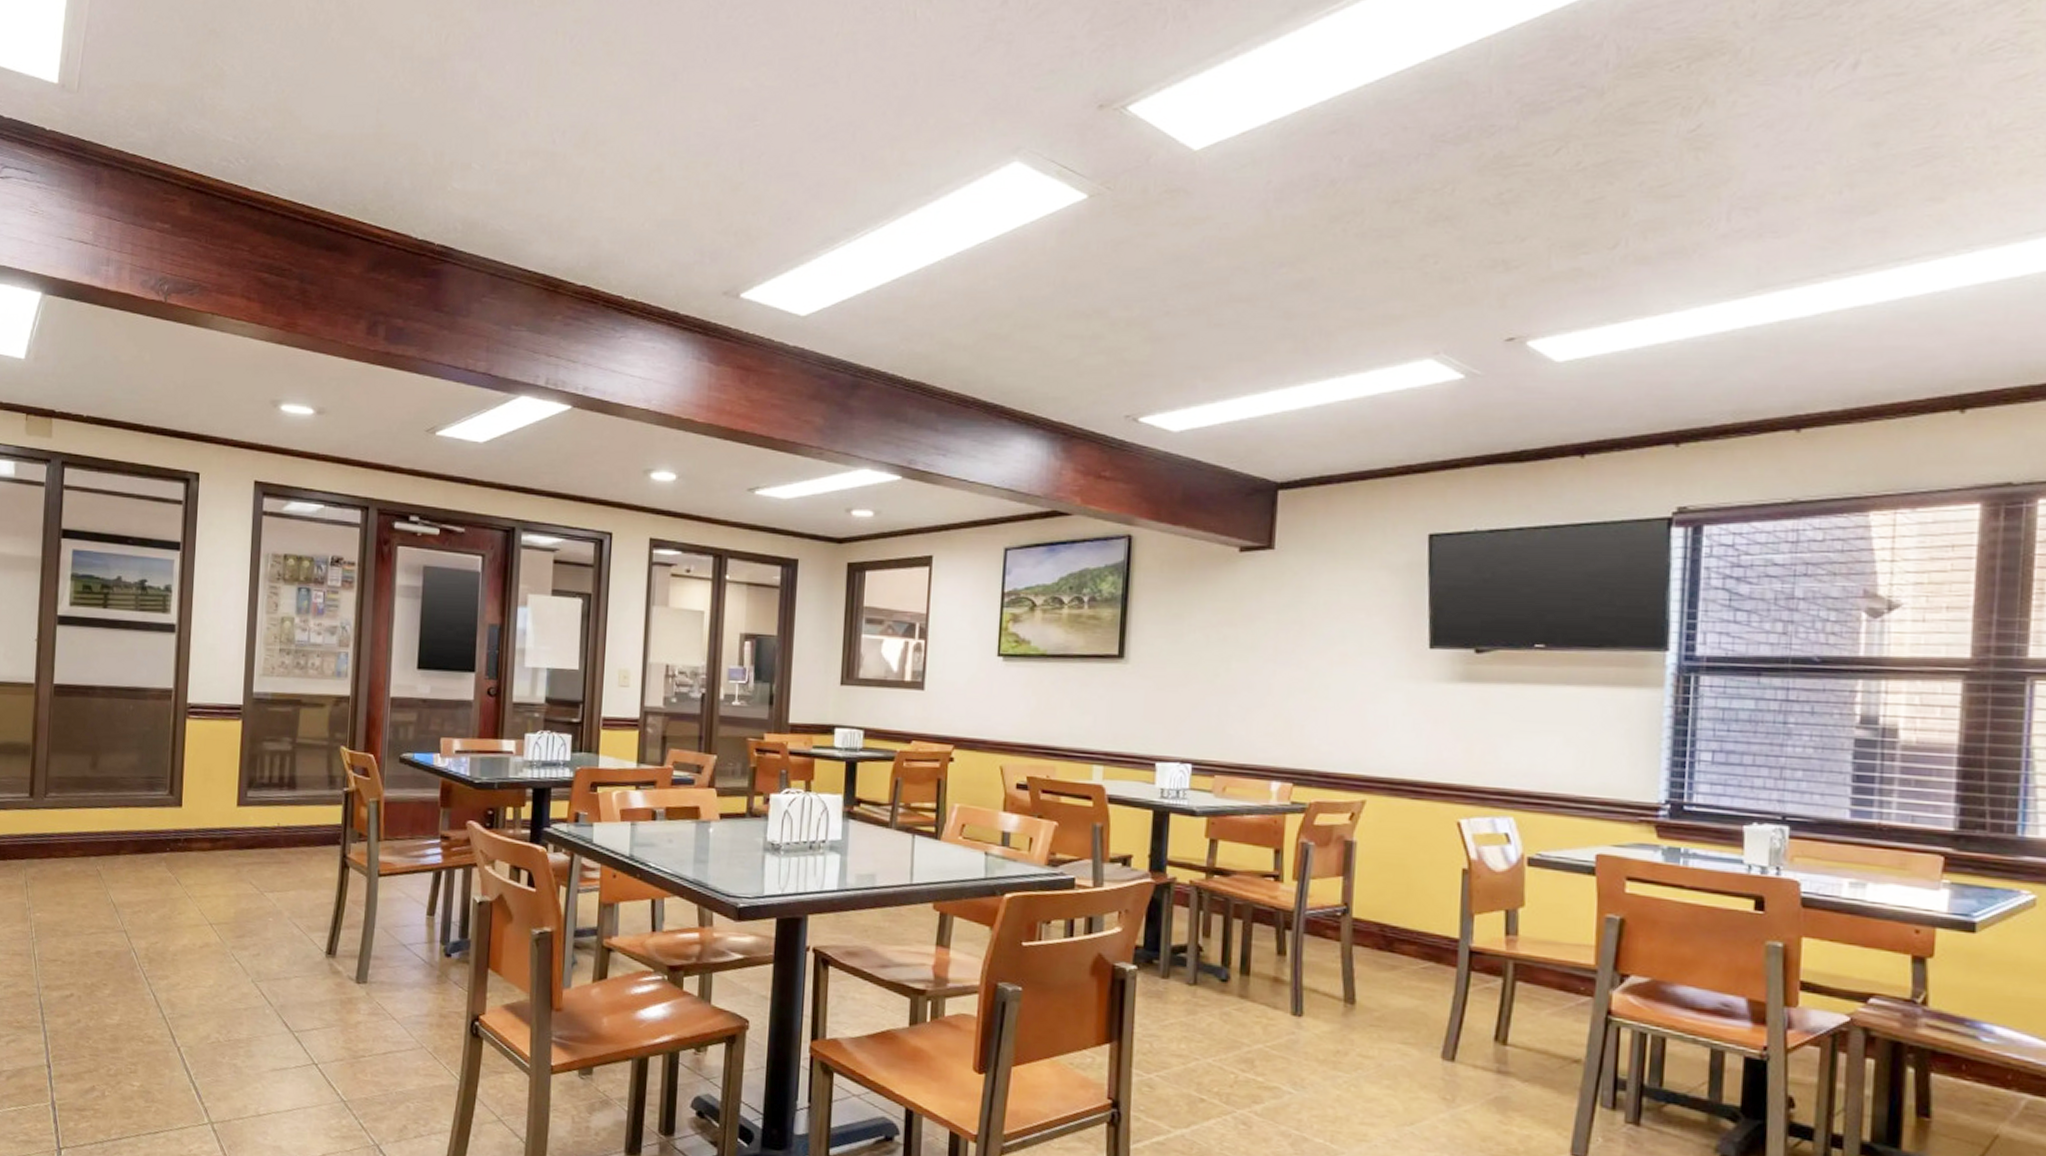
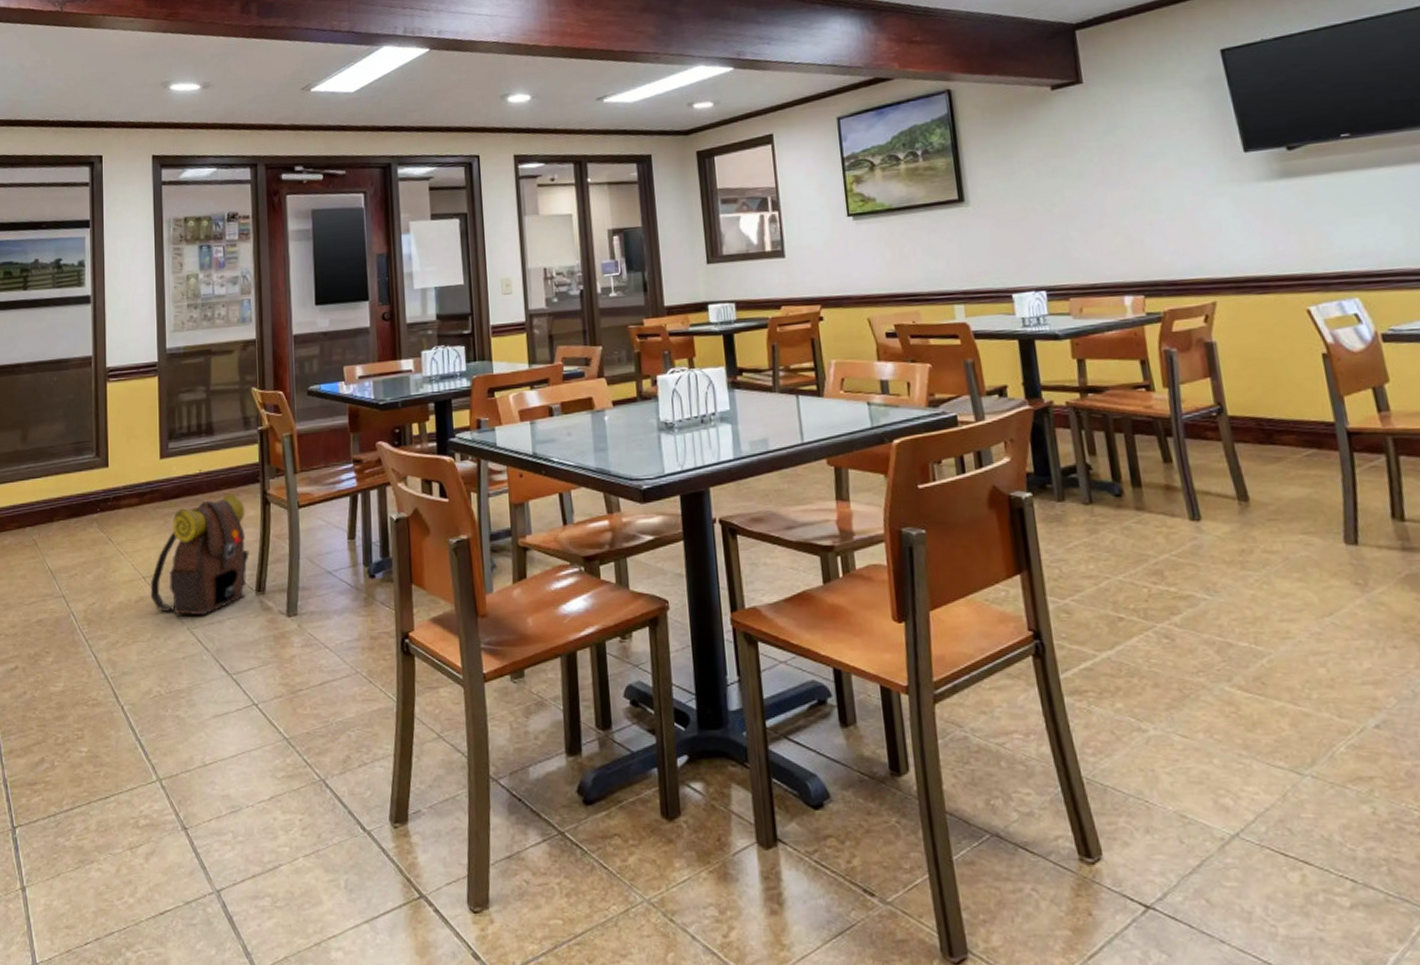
backpack: none [216,851,323,971] -> present [150,493,249,616]

